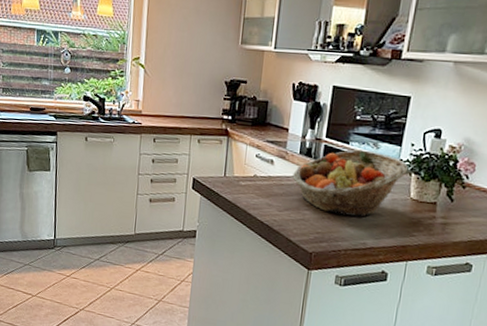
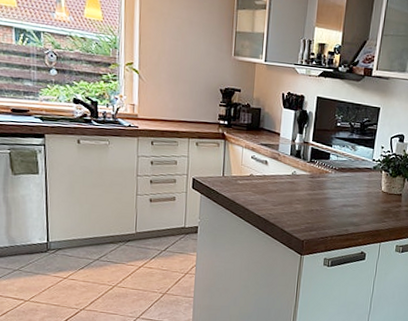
fruit basket: present [292,149,408,217] -> none [285,151,379,208]

